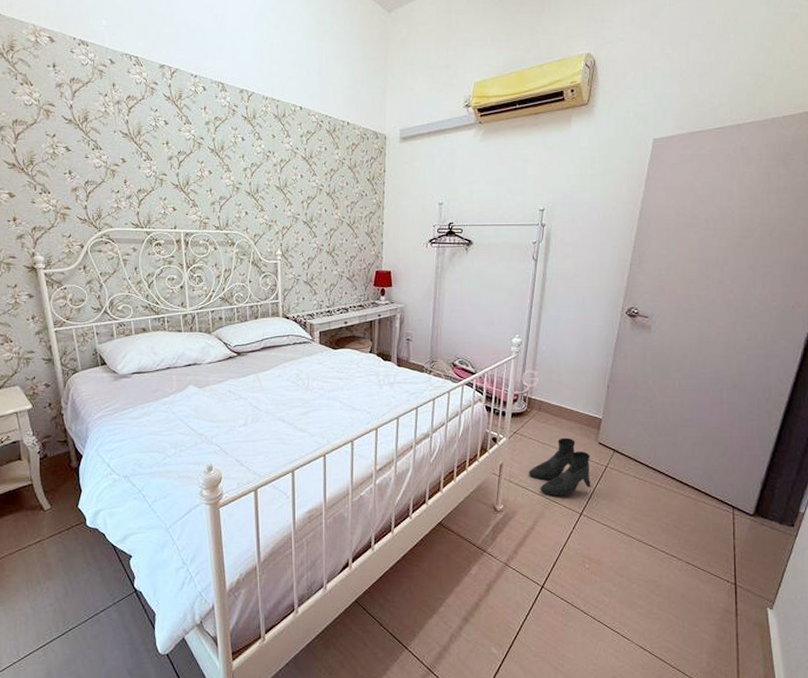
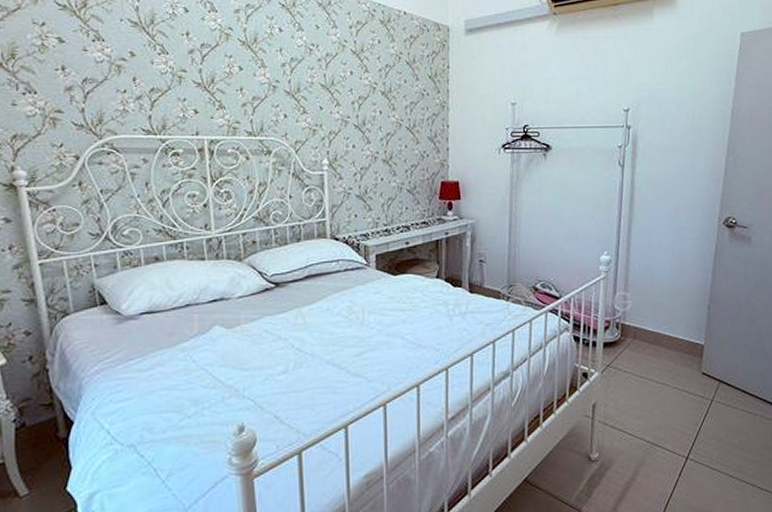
boots: present [529,437,591,495] -> none [626,368,696,438]

